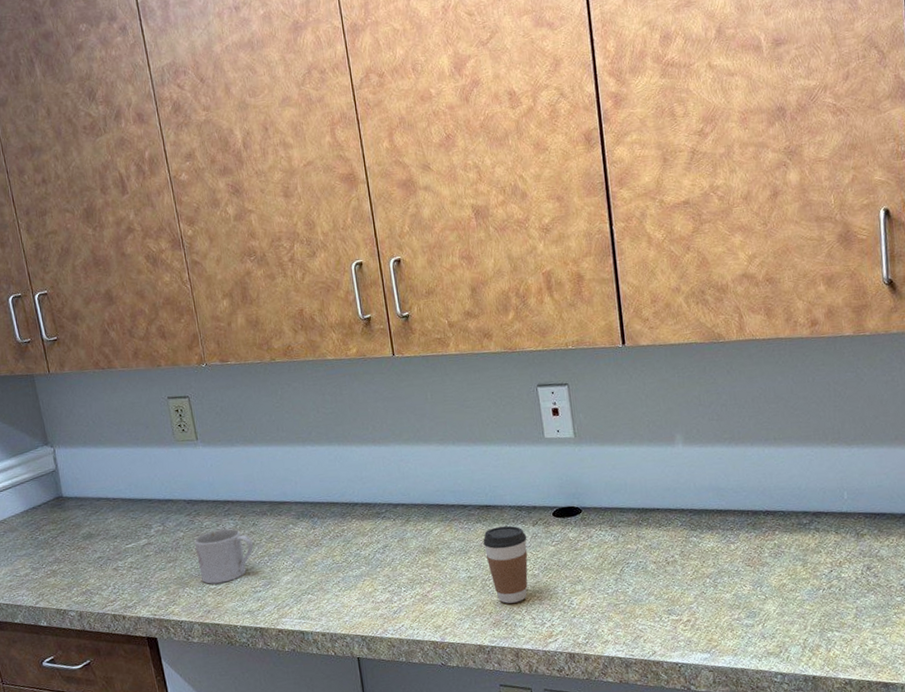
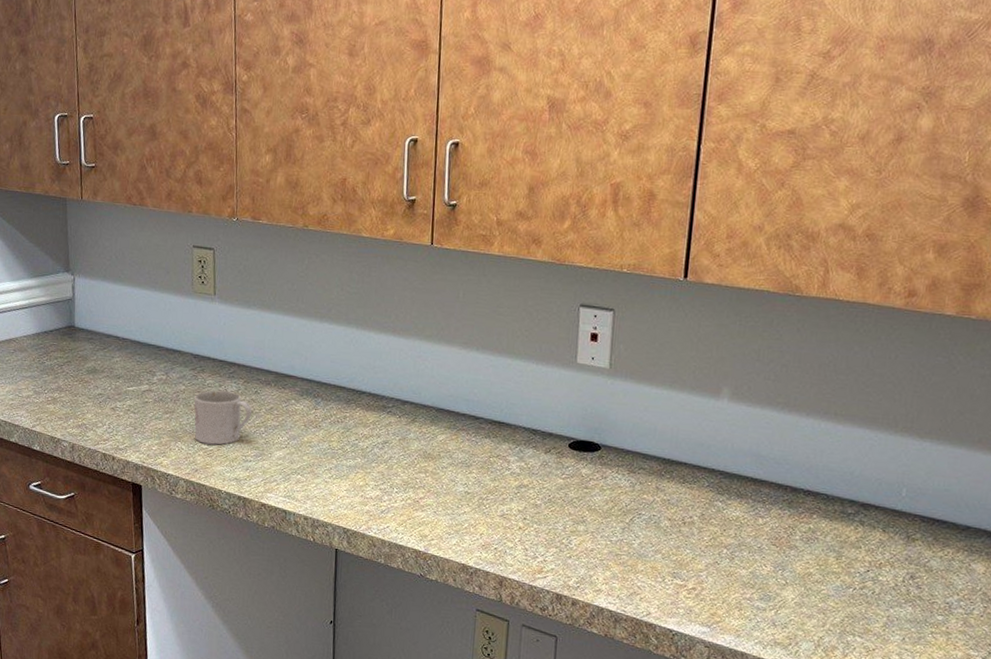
coffee cup: present [483,525,528,604] -> none [488,446,536,530]

